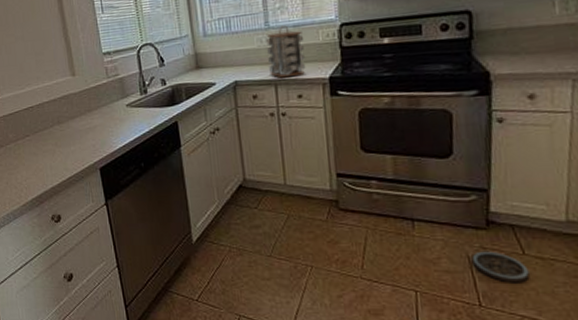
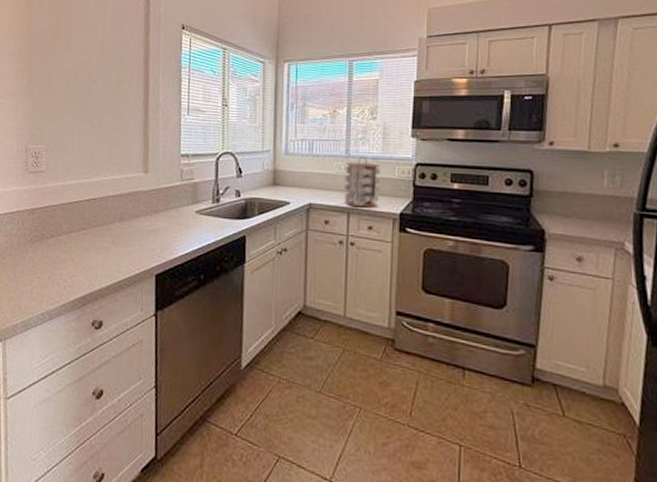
pet bowl: present [471,251,530,283] -> none [516,408,568,447]

